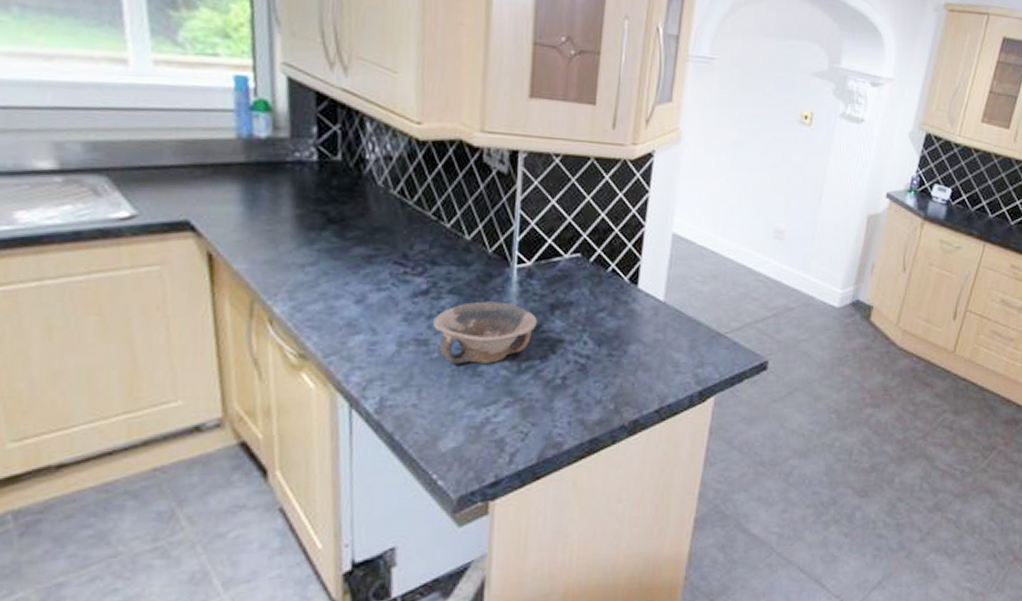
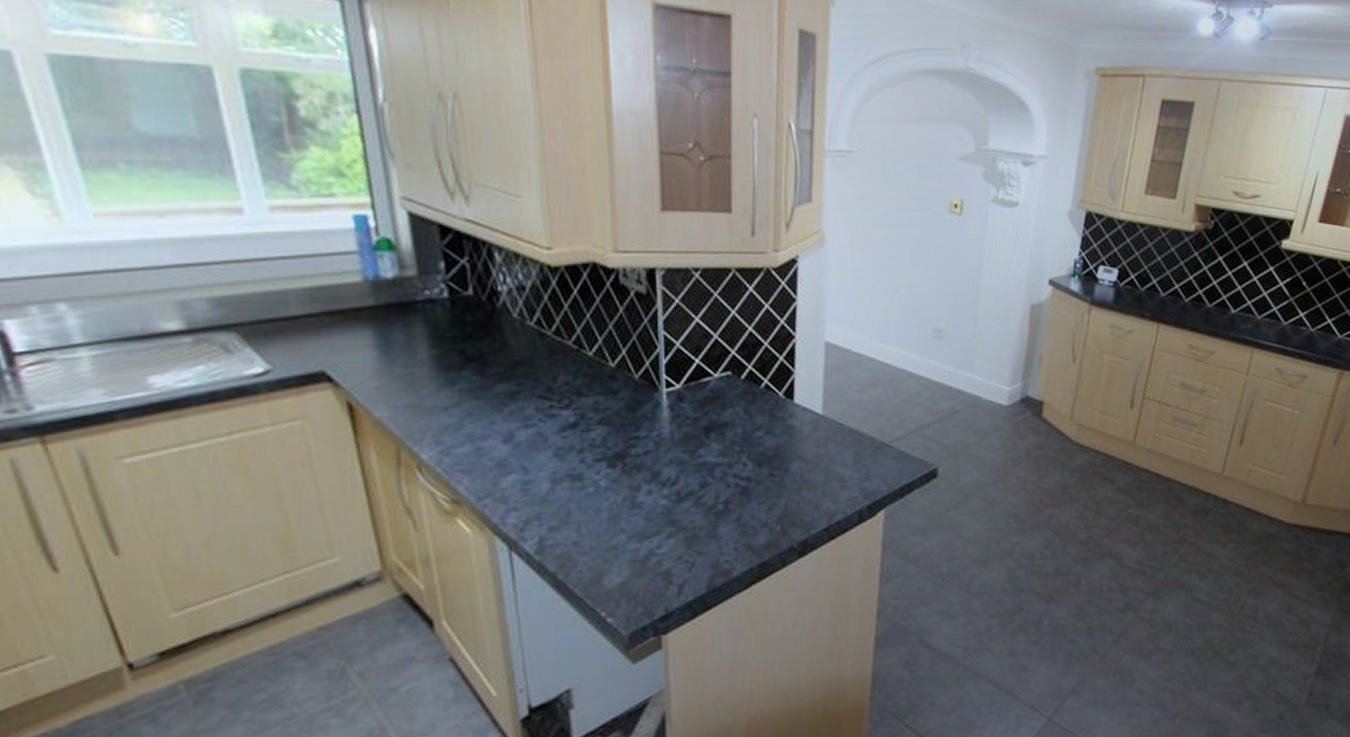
bowl: present [433,301,537,365] -> none [586,429,692,498]

